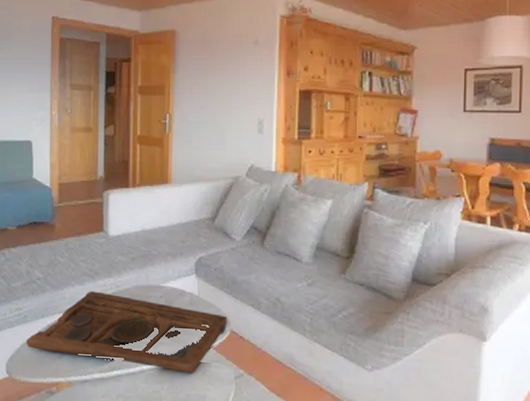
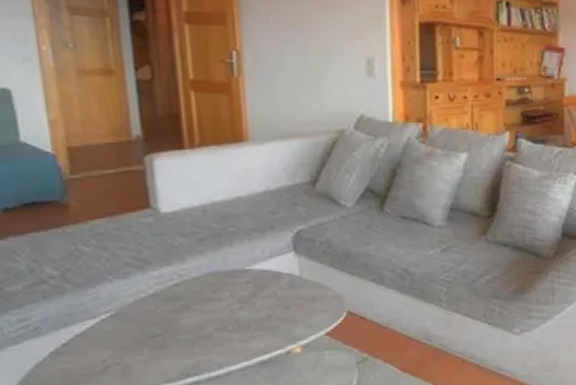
decorative tray: present [26,291,227,373] -> none [42,284,342,368]

